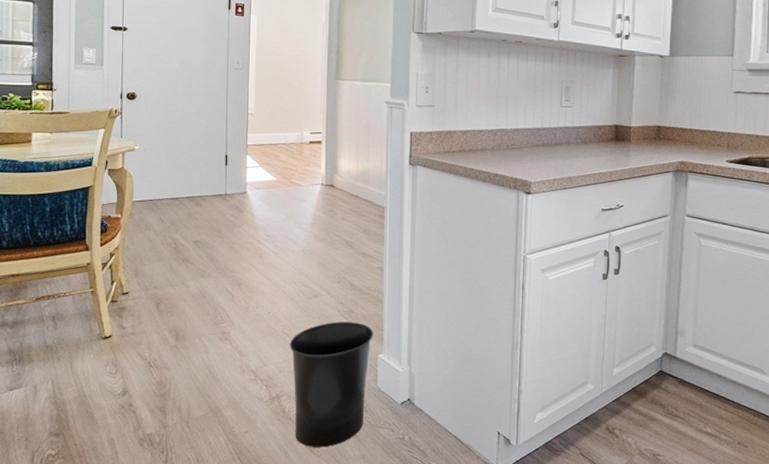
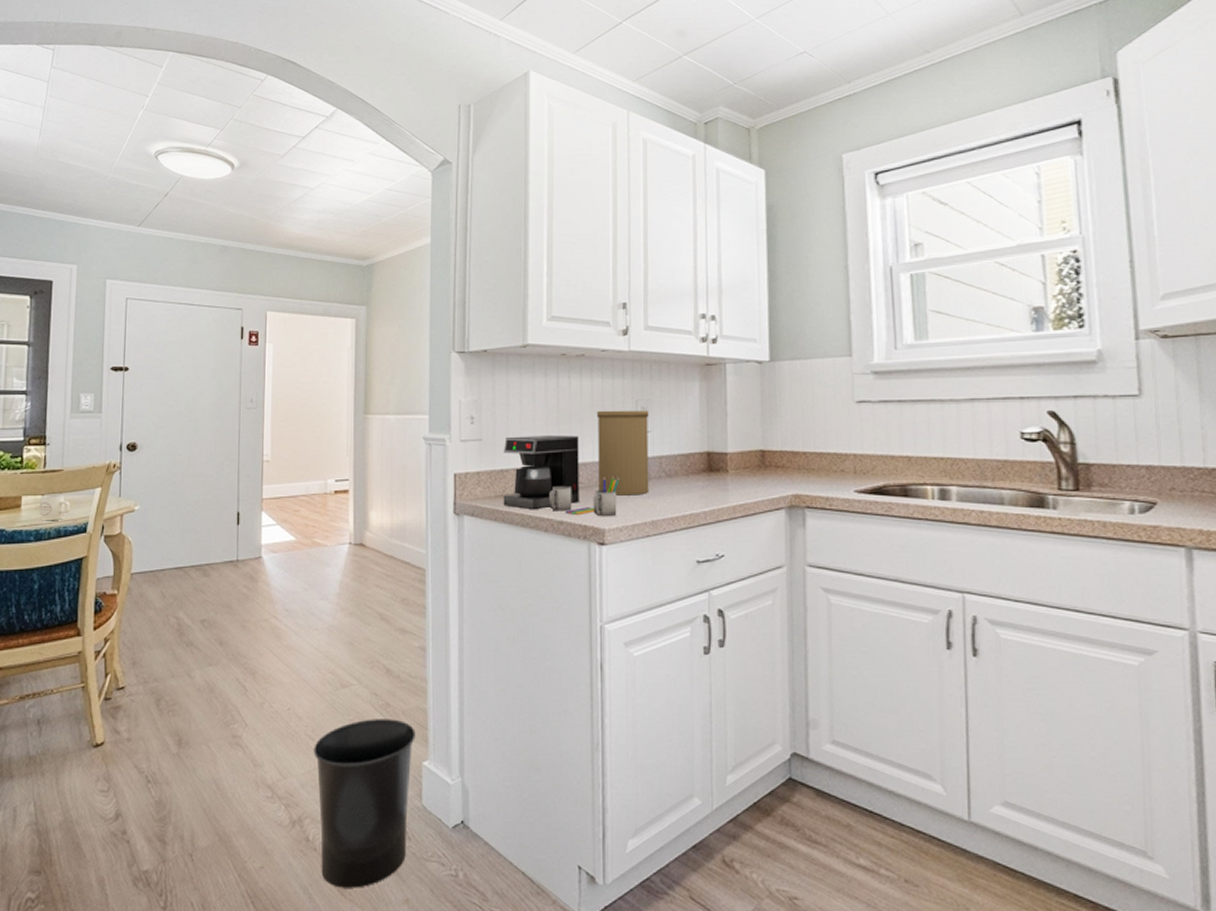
mug: none [48,132,77,155] -> present [39,494,71,521]
coffee maker: none [450,104,545,173] -> present [503,434,620,517]
canister: none [528,87,572,157] -> present [596,410,649,496]

